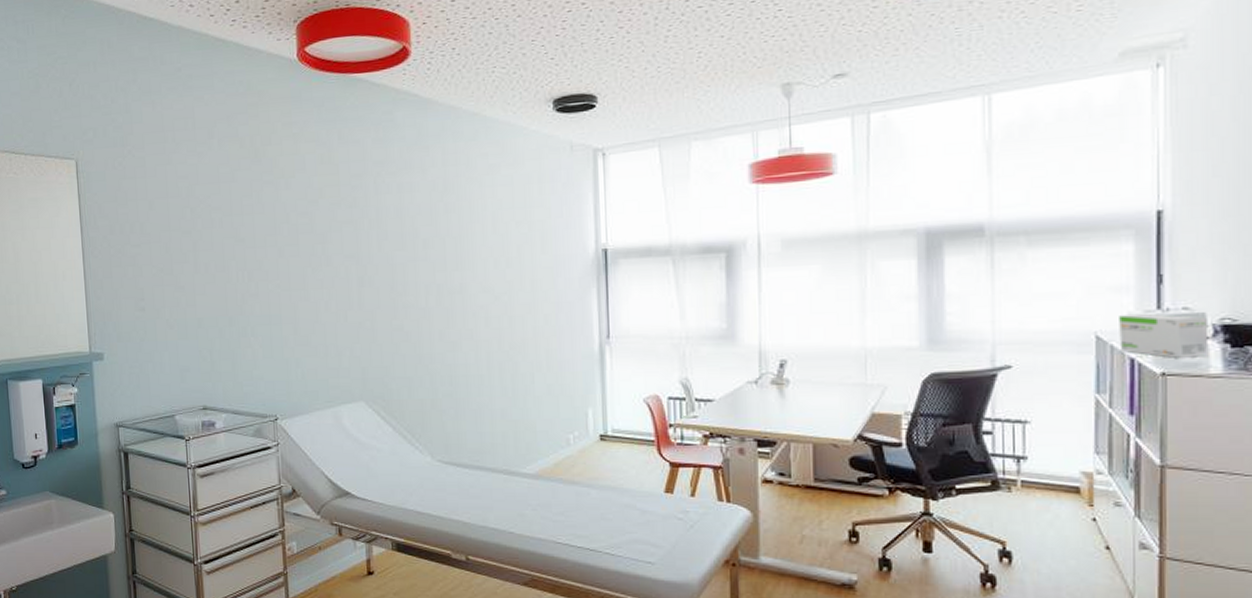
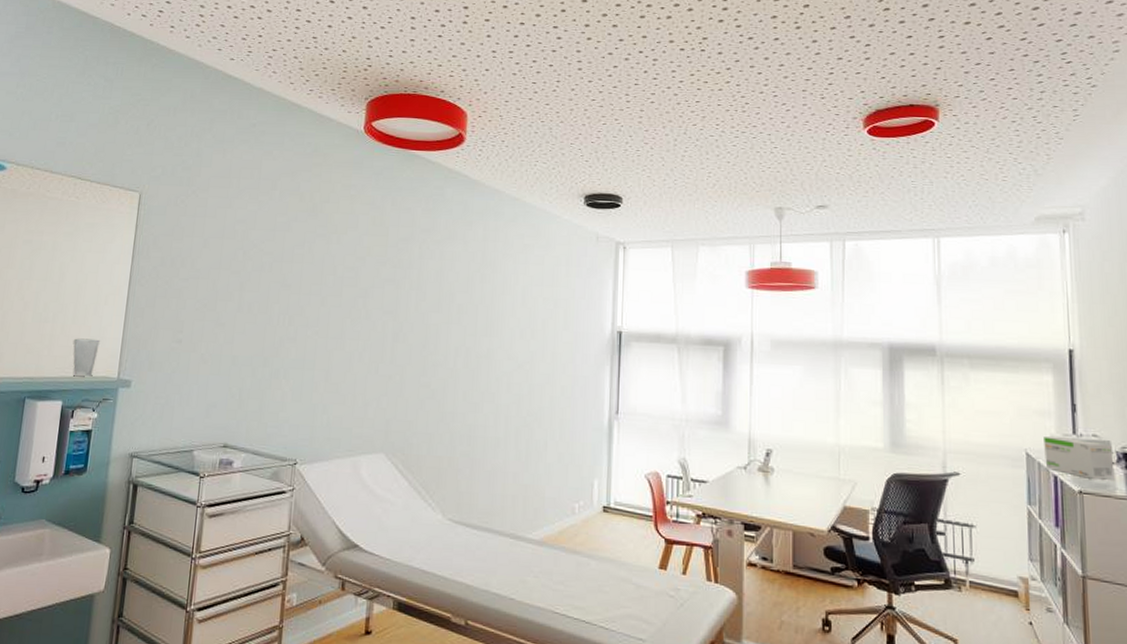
cup: none [41,316,67,355] -> present [73,338,101,378]

